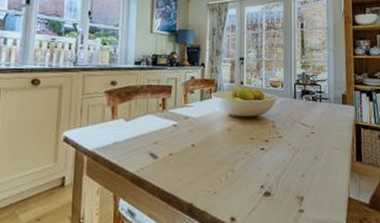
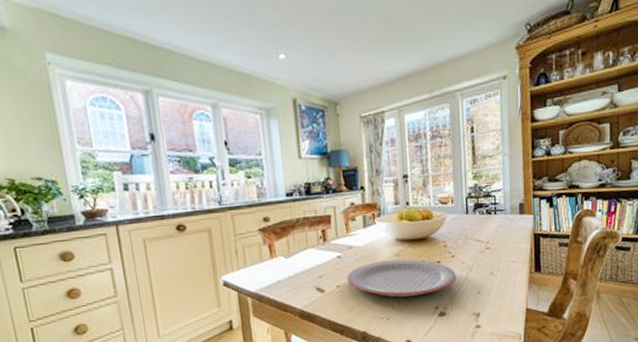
plate: none [180,134,283,172] -> present [347,259,456,297]

